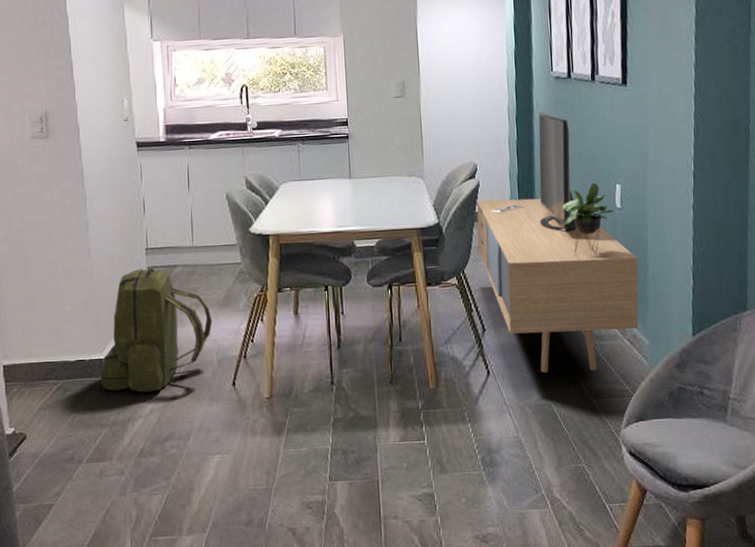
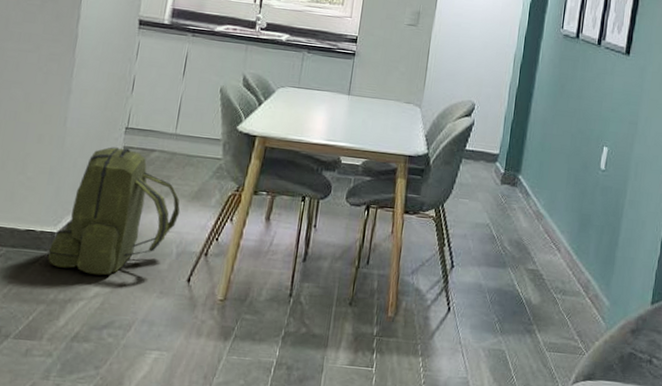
media console: present [476,111,639,373] -> none [460,65,613,324]

